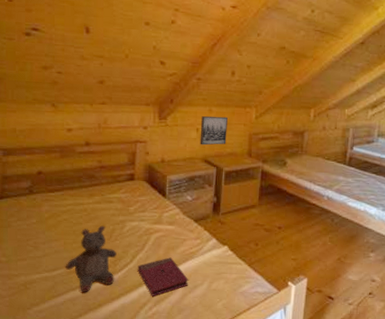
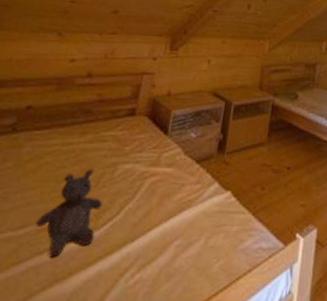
book: present [137,257,189,296] -> none [123,207,183,259]
wall art: present [200,116,228,146] -> none [210,47,241,78]

